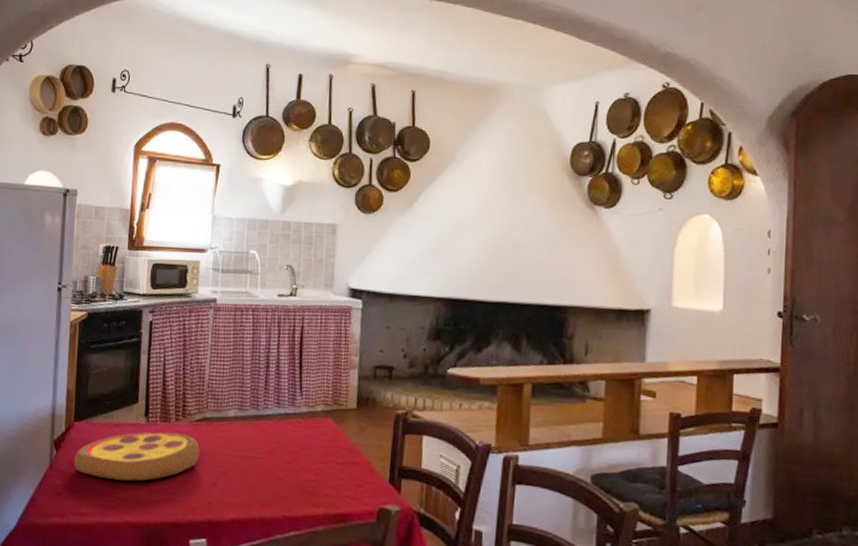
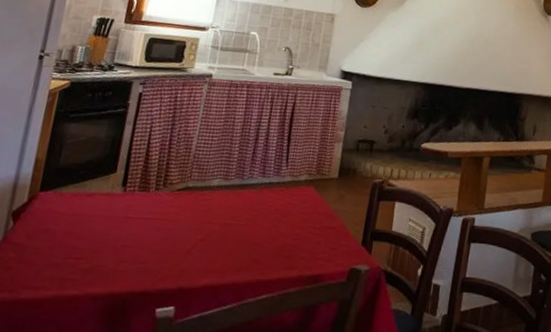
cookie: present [74,432,200,481] -> none [33,201,178,252]

